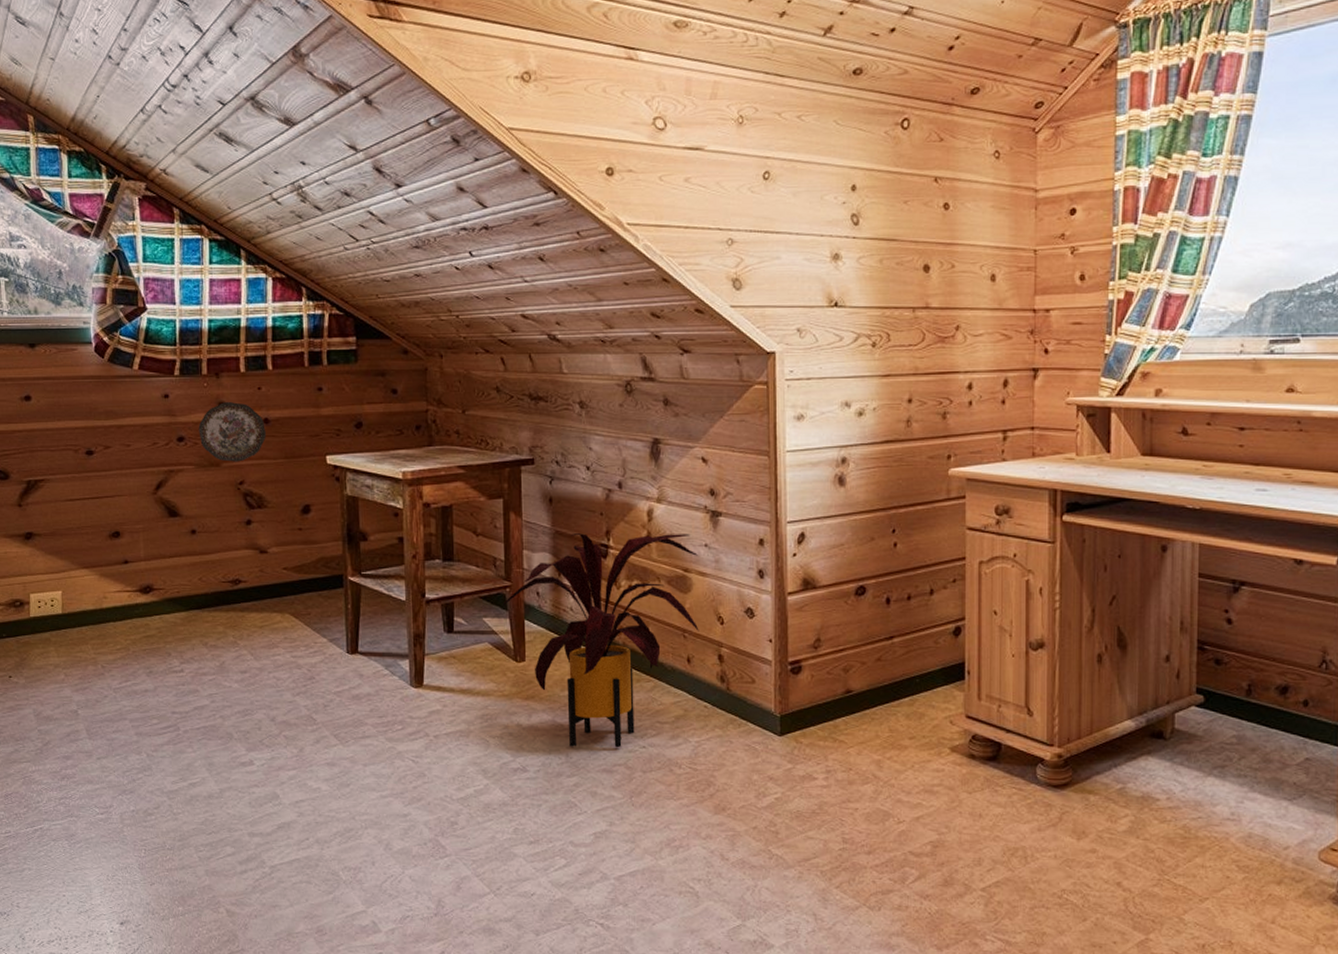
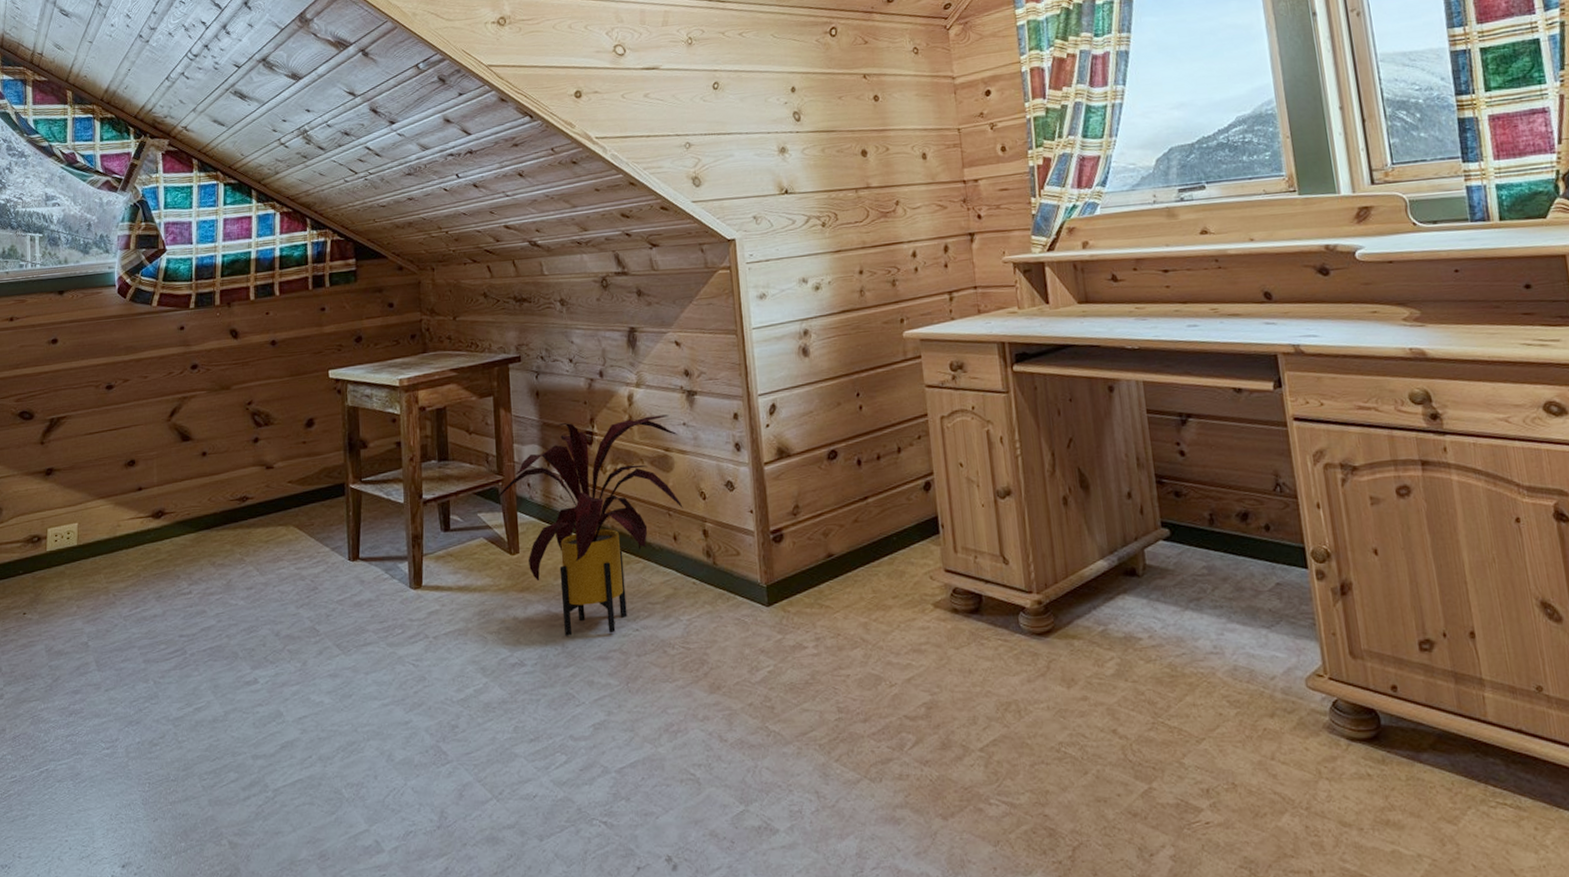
decorative plate: present [198,402,266,462] -> none [211,328,273,384]

